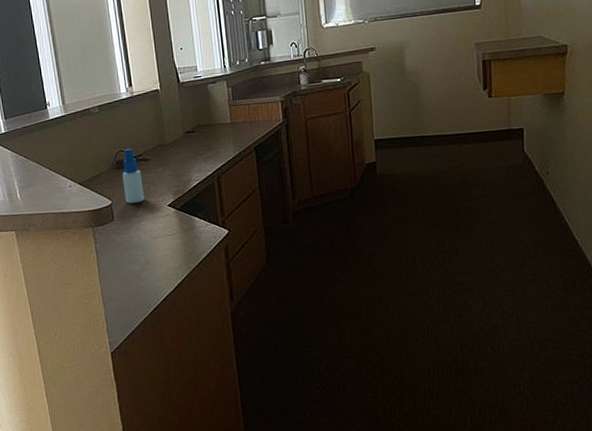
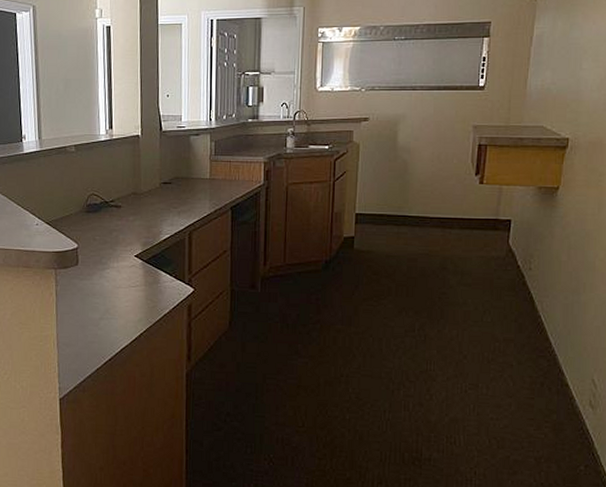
spray bottle: present [122,148,144,204] -> none [91,192,112,249]

